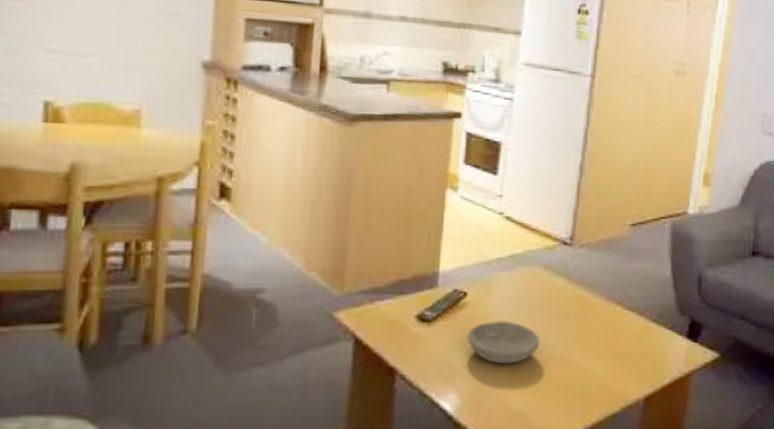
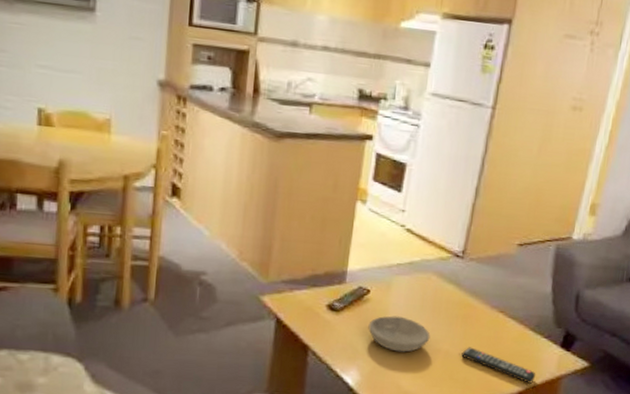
remote control: none [577,349,663,385] -> present [461,347,536,384]

